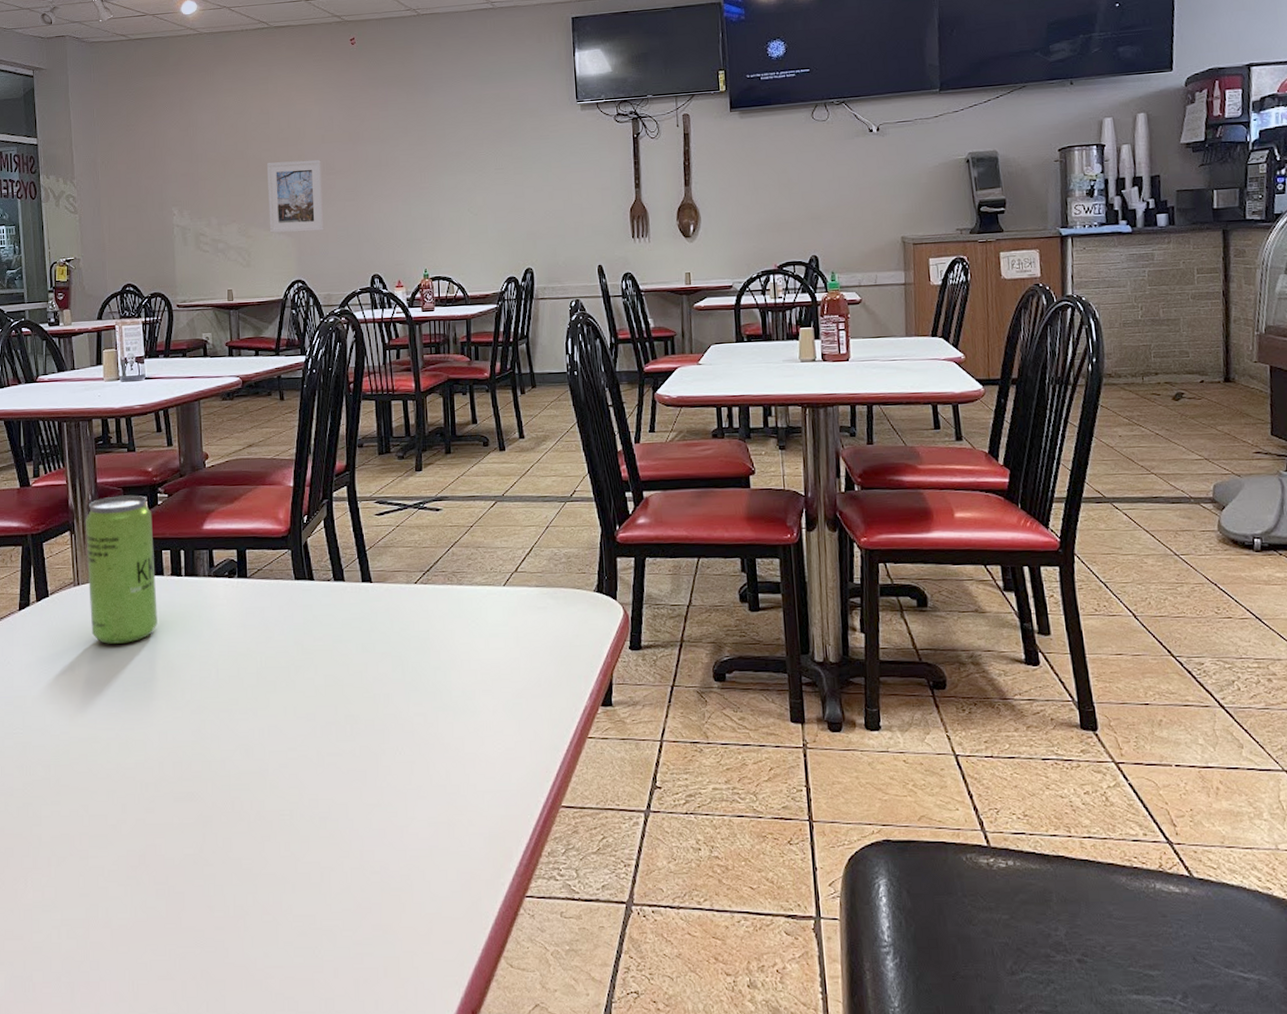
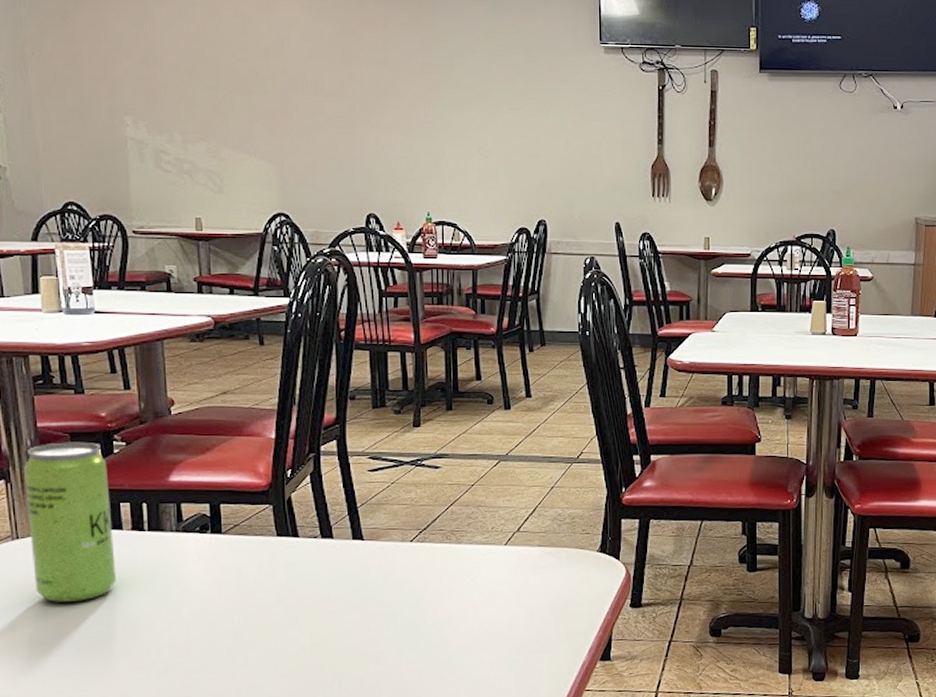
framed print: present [267,160,325,233] -> none [243,75,312,159]

